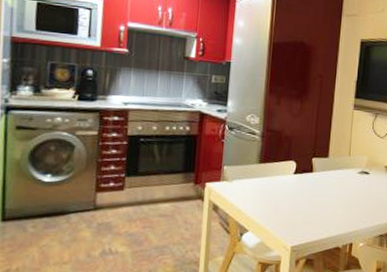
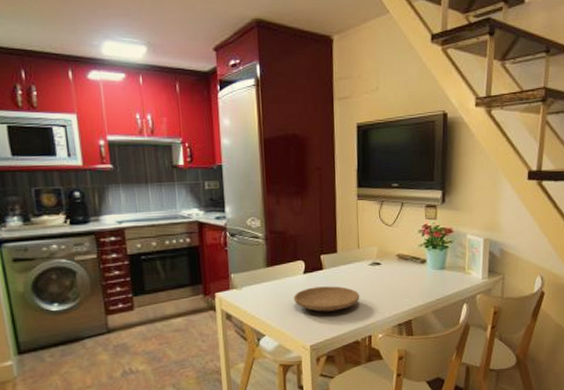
plate: none [281,188,346,215] -> present [294,286,360,312]

